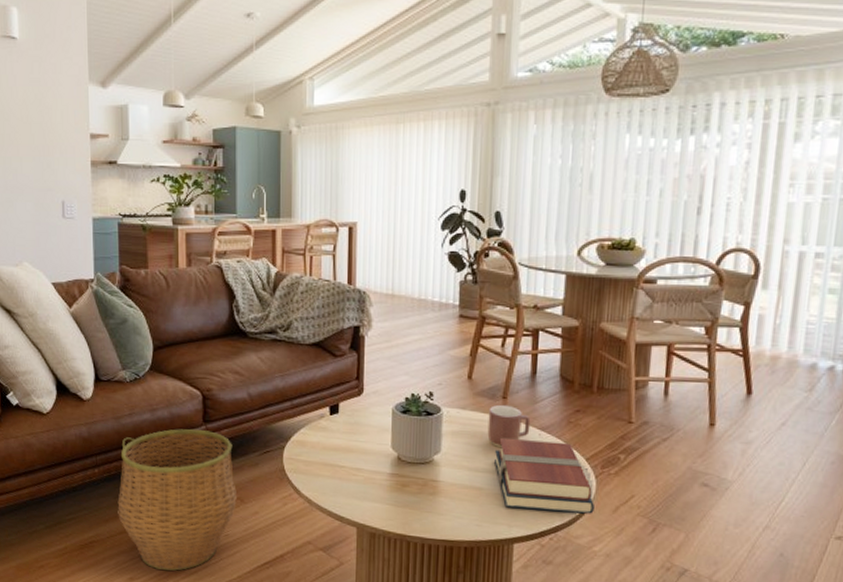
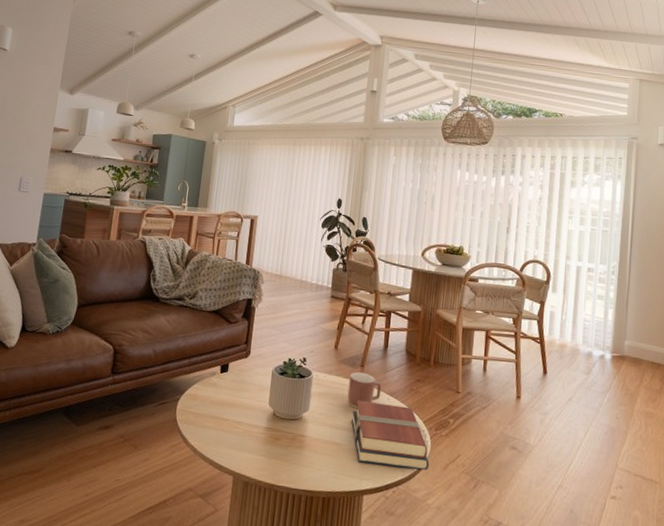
basket: present [117,429,238,571] -> none [20,378,134,514]

